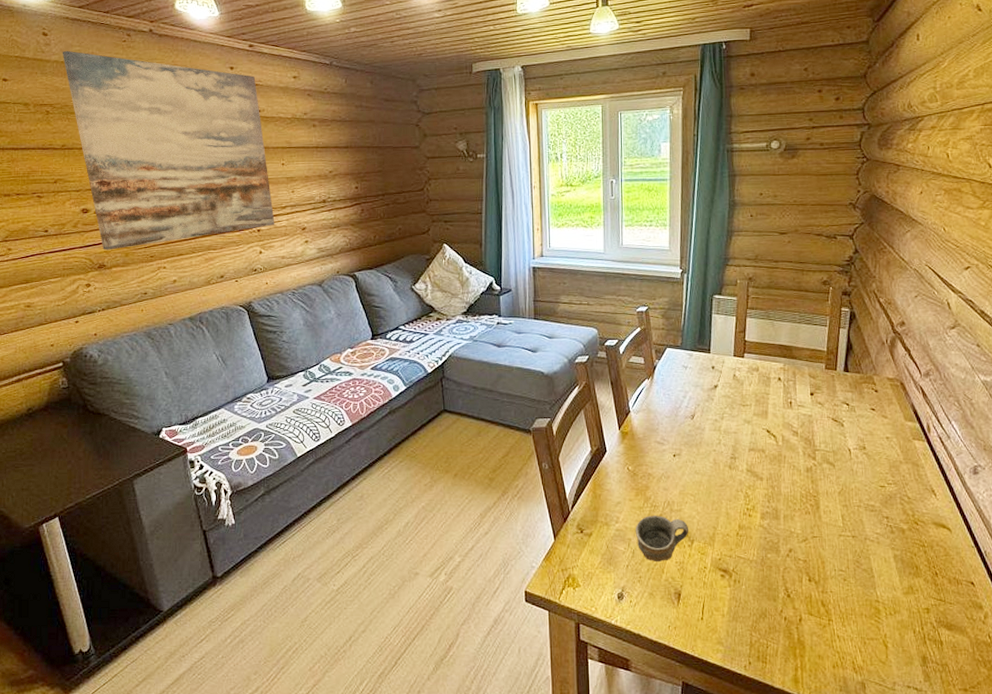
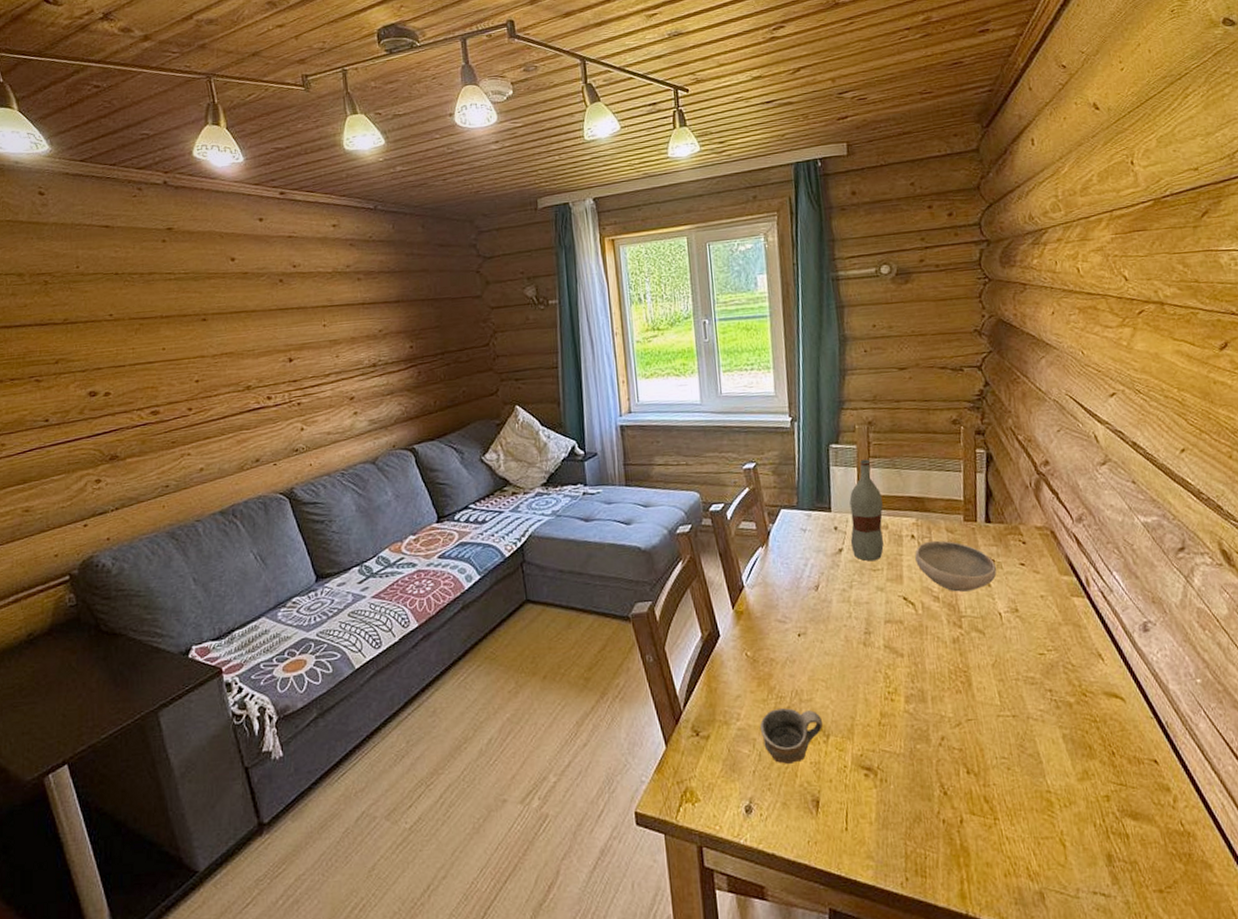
wall art: present [62,50,275,250] -> none [61,210,318,439]
bottle: none [725,310,756,398] -> present [849,459,884,562]
bowl: none [780,384,851,429] -> present [915,540,997,592]

